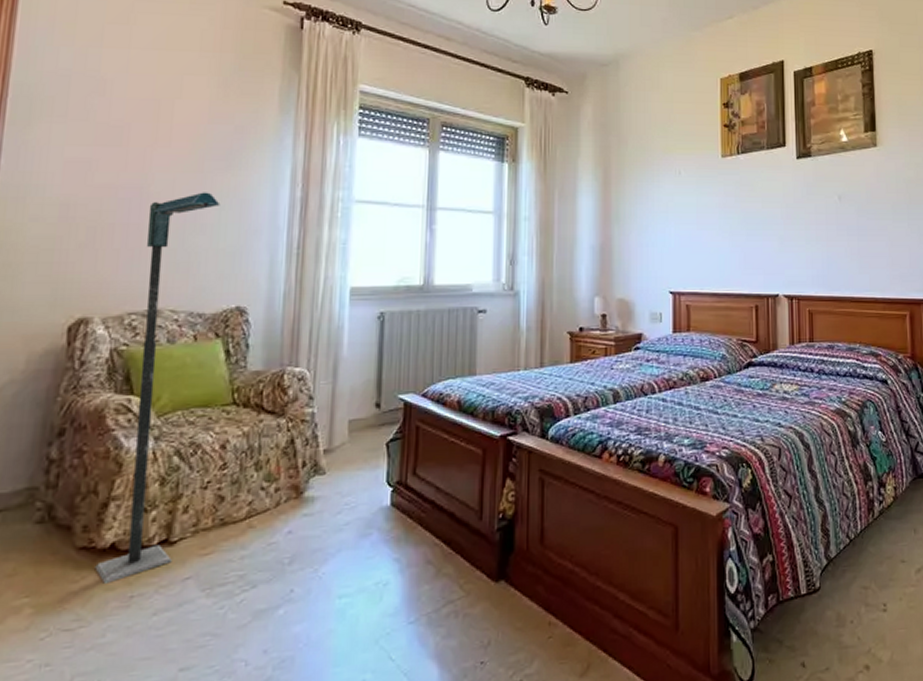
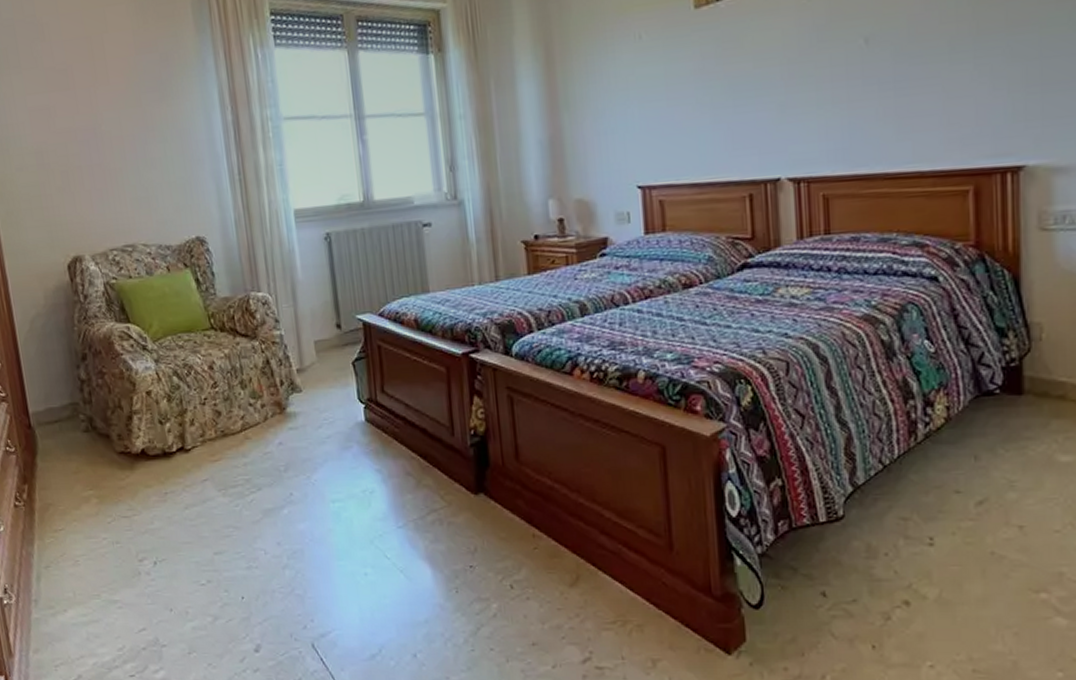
floor lamp: present [95,192,221,583] -> none [104,125,190,482]

